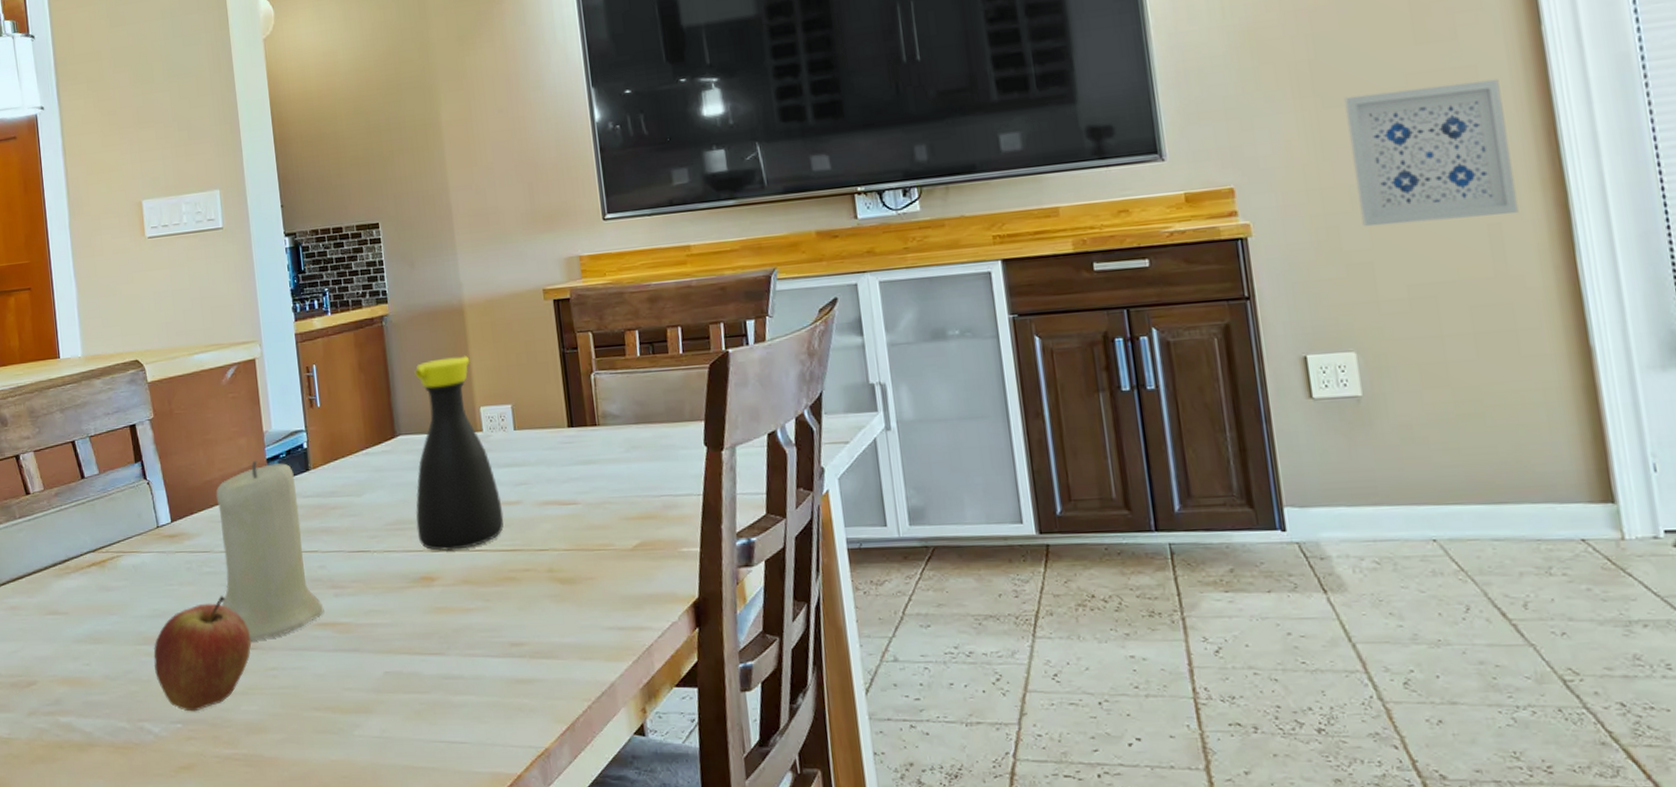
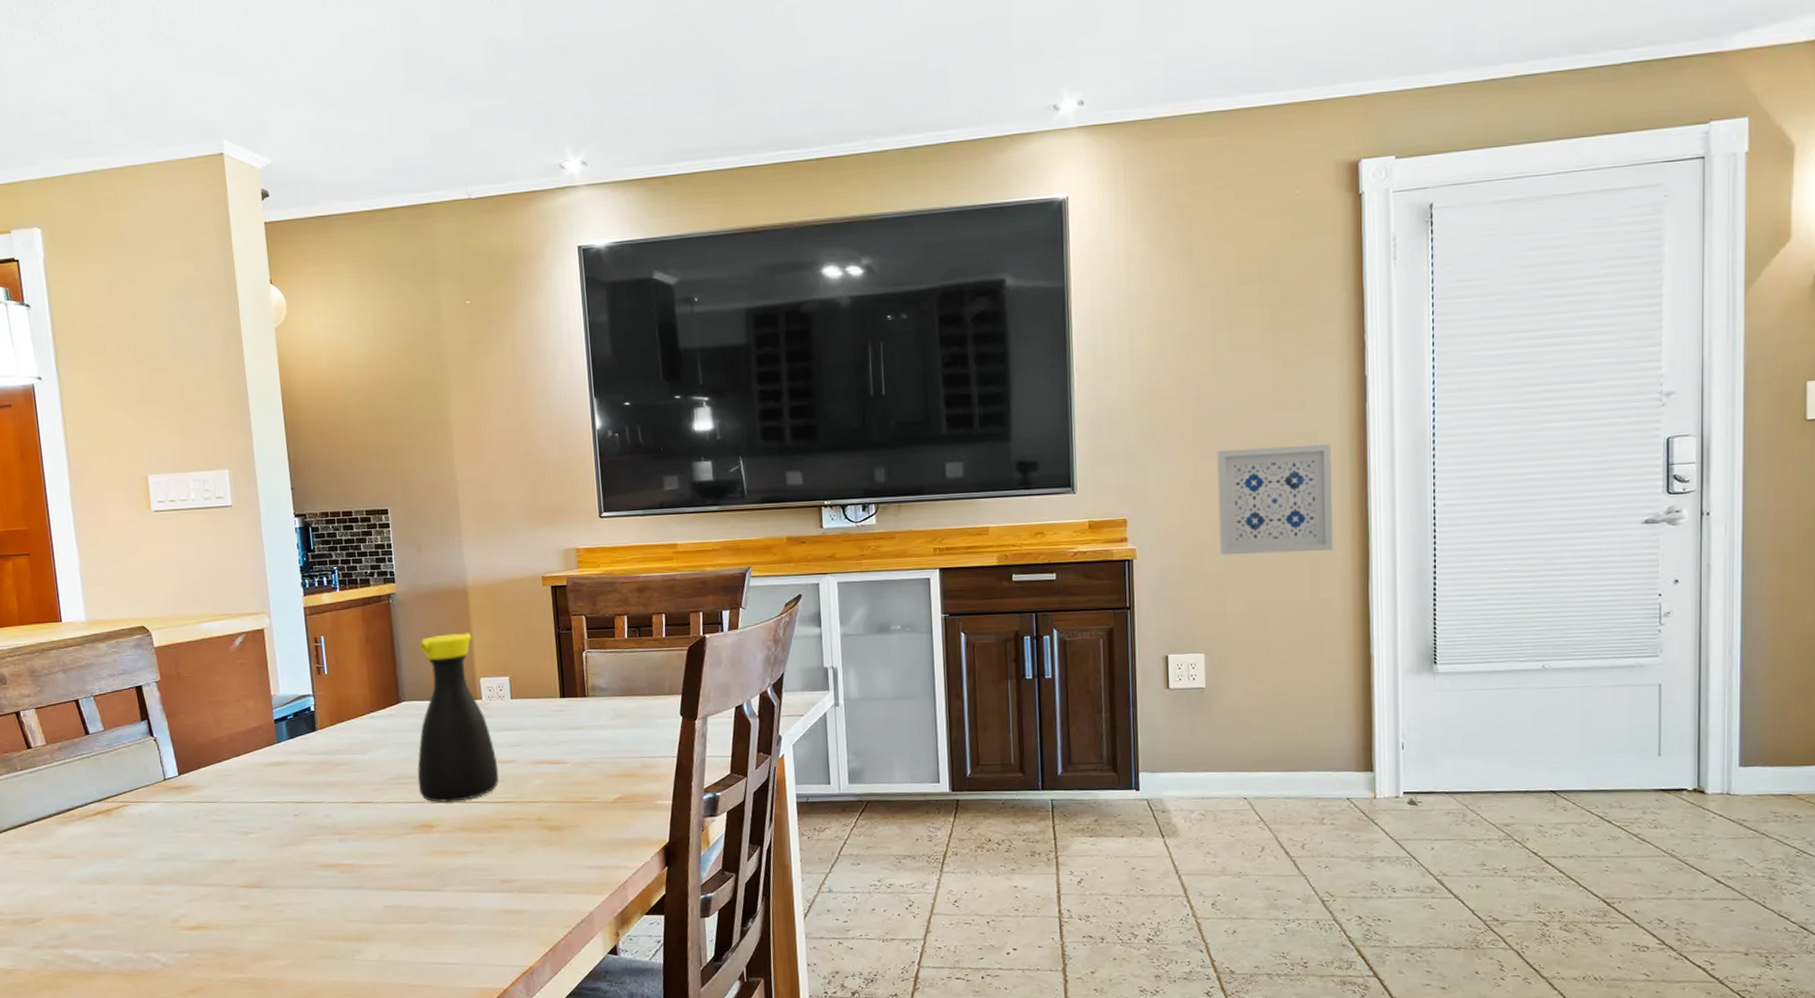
fruit: present [153,596,252,712] -> none [161,841,258,943]
candle: present [216,460,324,642] -> none [223,720,329,881]

